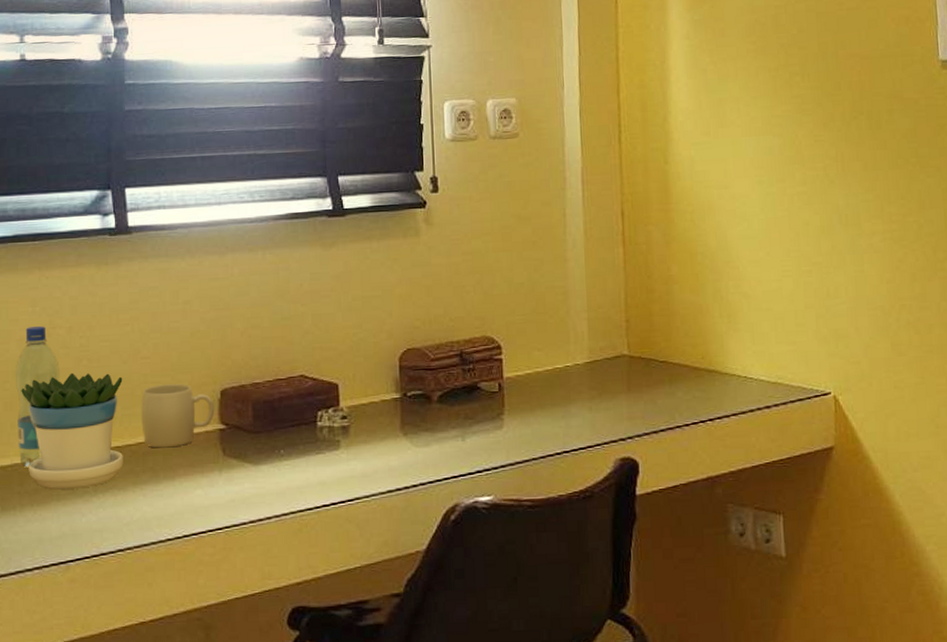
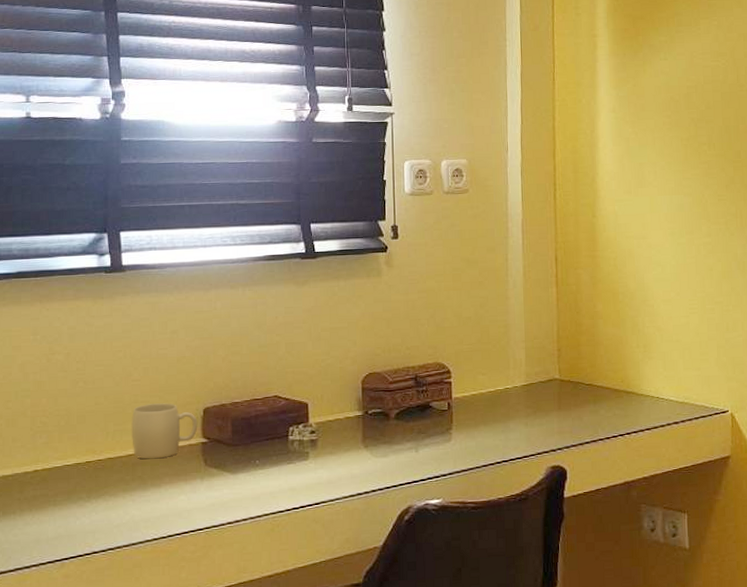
bottle: present [16,326,60,468] -> none [18,352,58,477]
flowerpot: present [21,372,124,490] -> none [22,393,116,496]

